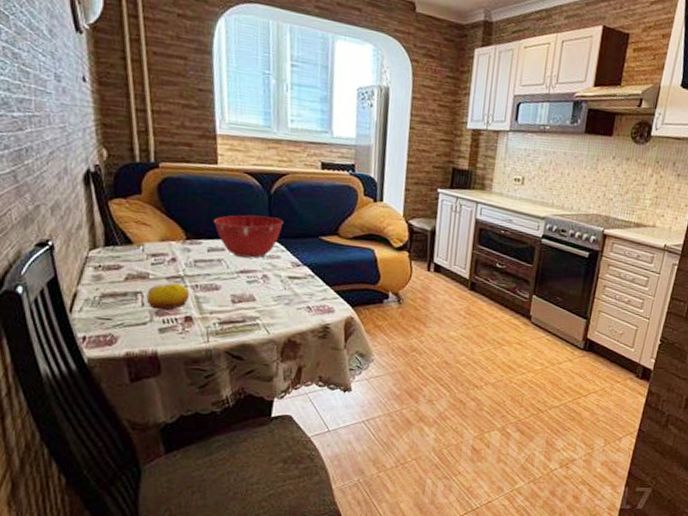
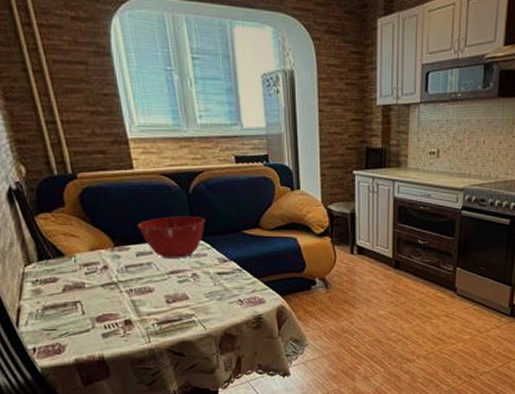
fruit: present [146,282,190,310] -> none [85,289,126,316]

